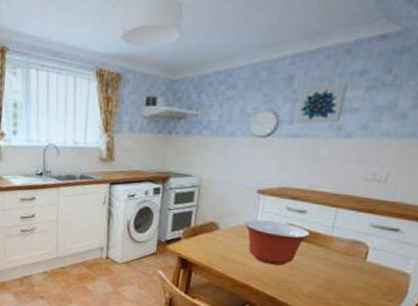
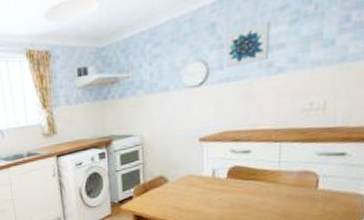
mixing bowl: present [244,219,311,266] -> none [191,165,259,208]

